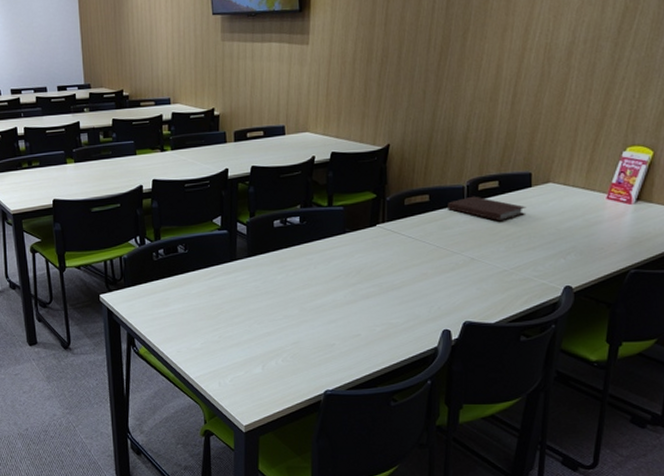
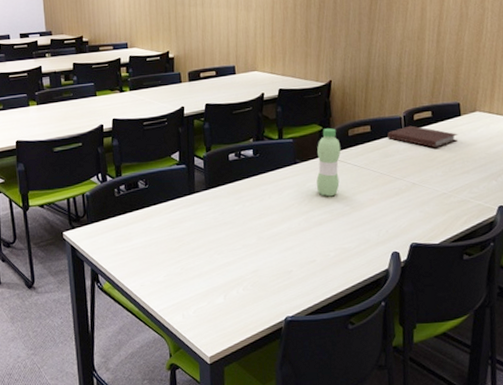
water bottle: none [365,196,395,269] -> present [316,128,341,197]

